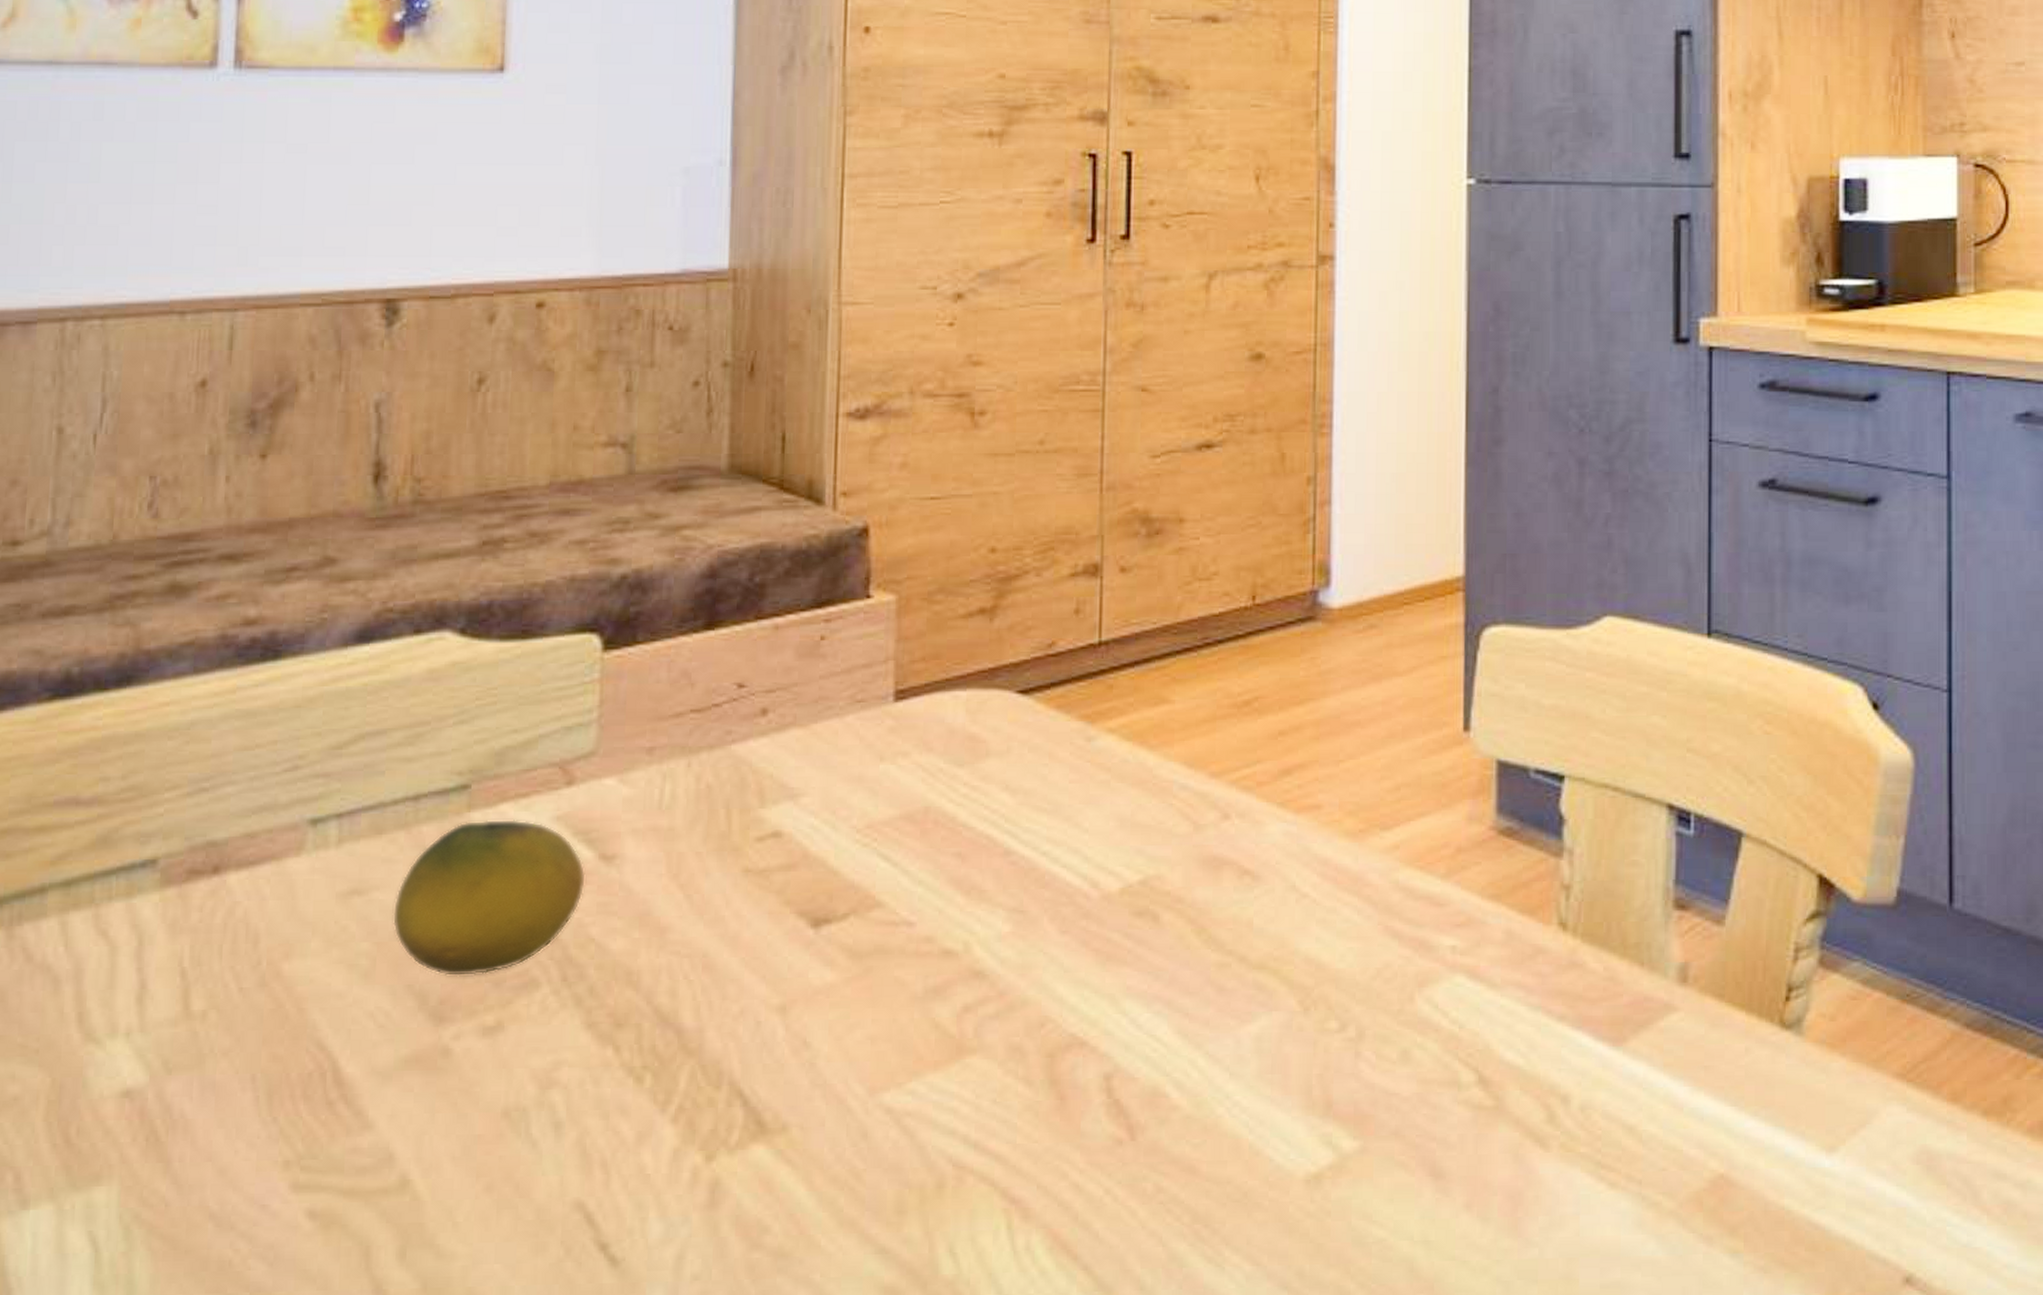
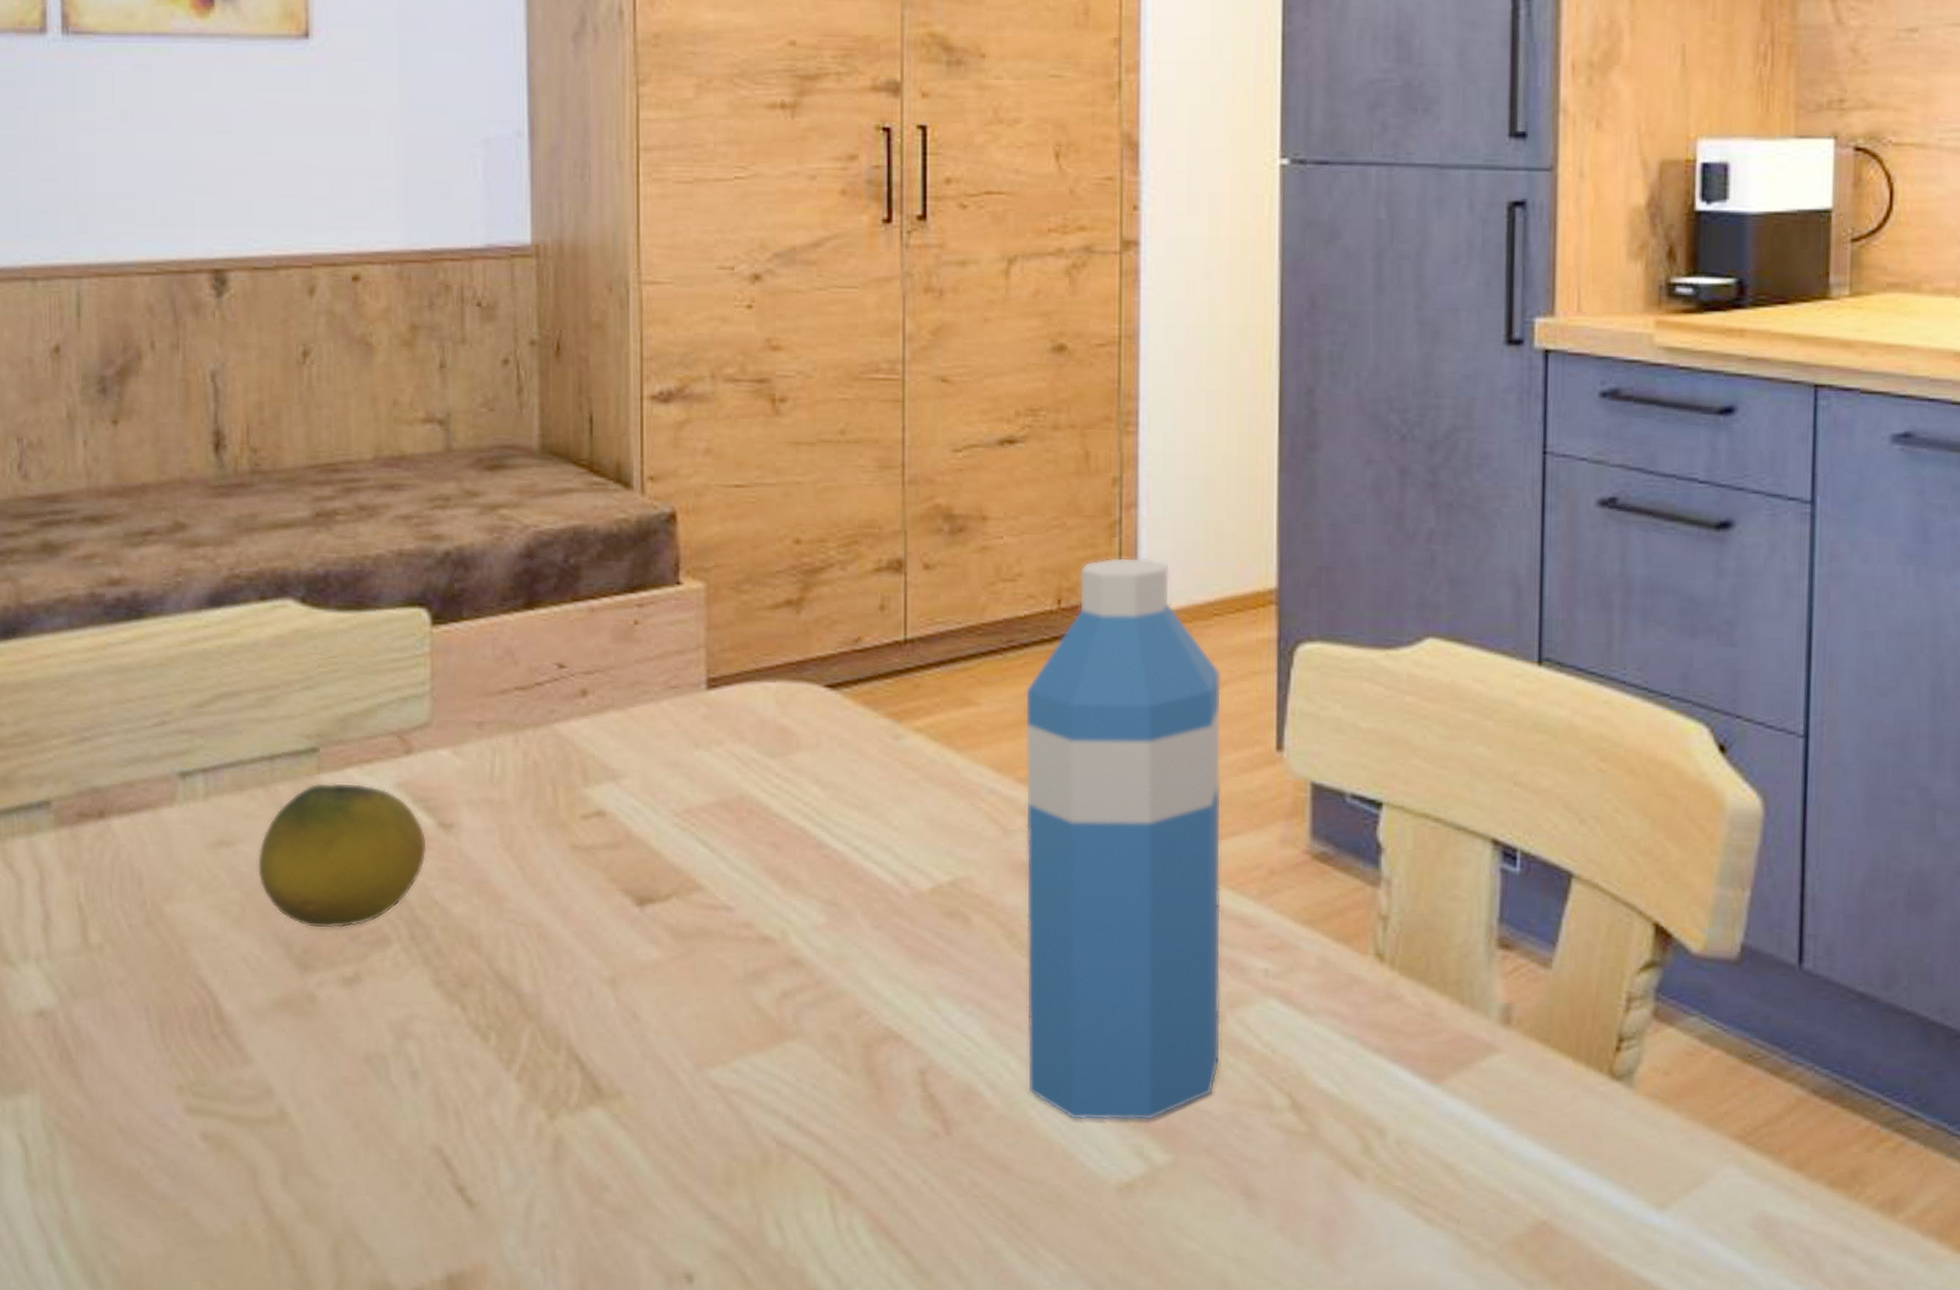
water bottle: none [1215,552,1411,1113] -> present [1024,556,1222,1121]

